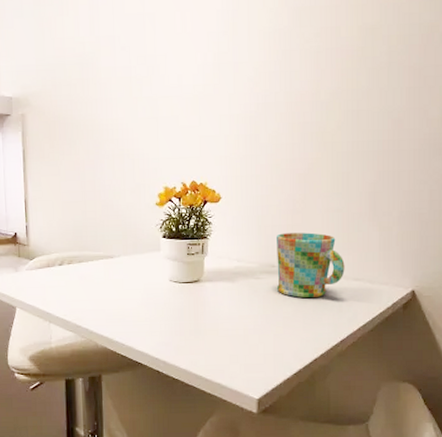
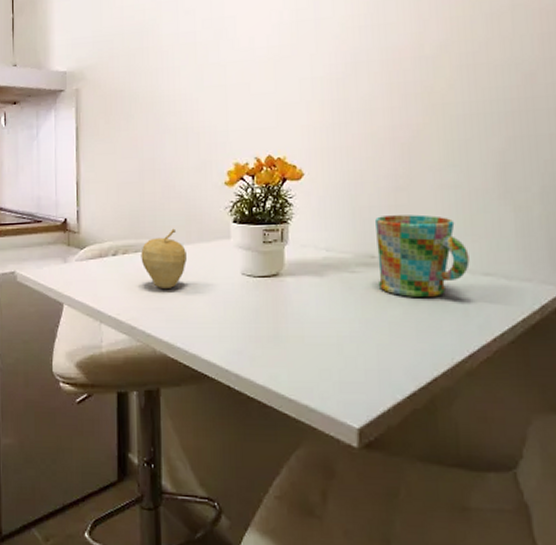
fruit: none [84,242,123,293] -> present [141,228,187,288]

